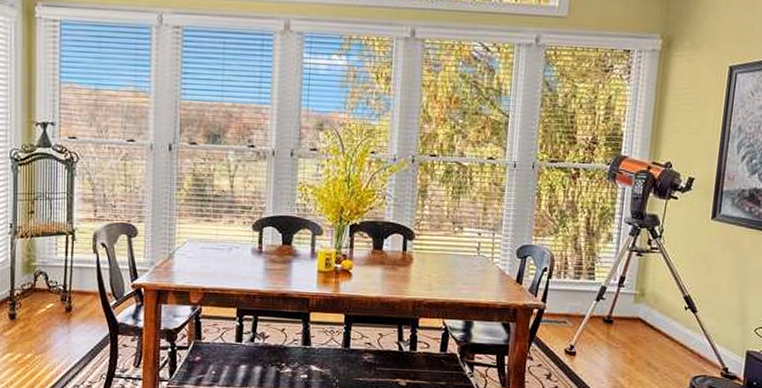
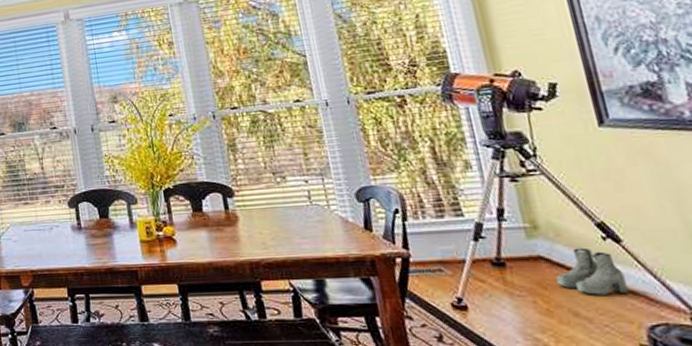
boots: none [644,314,690,352] -> present [556,247,628,295]

